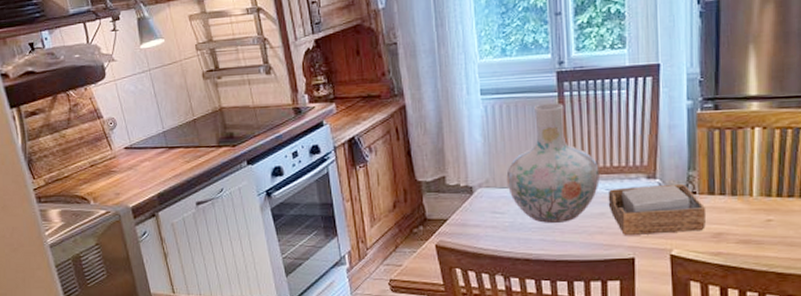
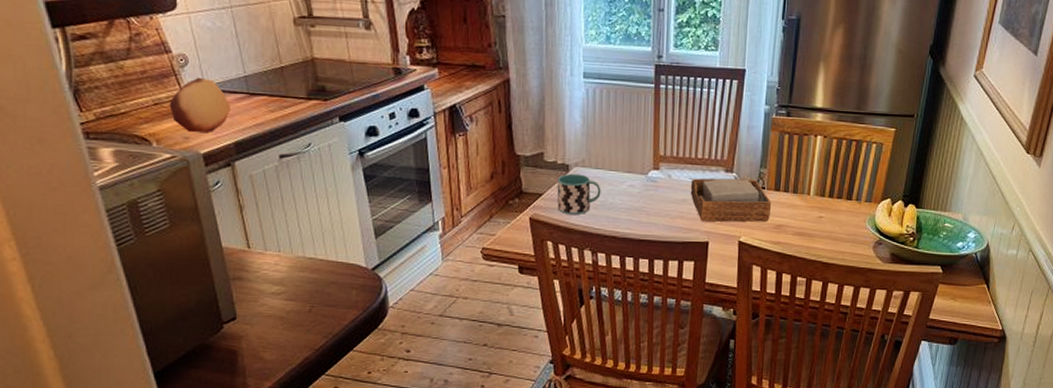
bread loaf: none [102,137,154,189] -> present [169,77,232,133]
cup: none [461,195,509,239] -> present [557,173,601,215]
vase: present [506,103,600,223] -> none [601,93,685,206]

